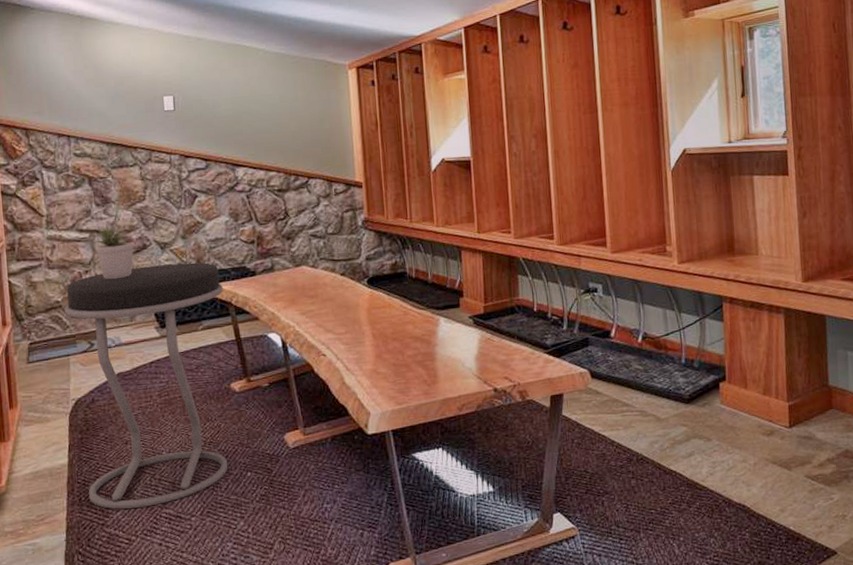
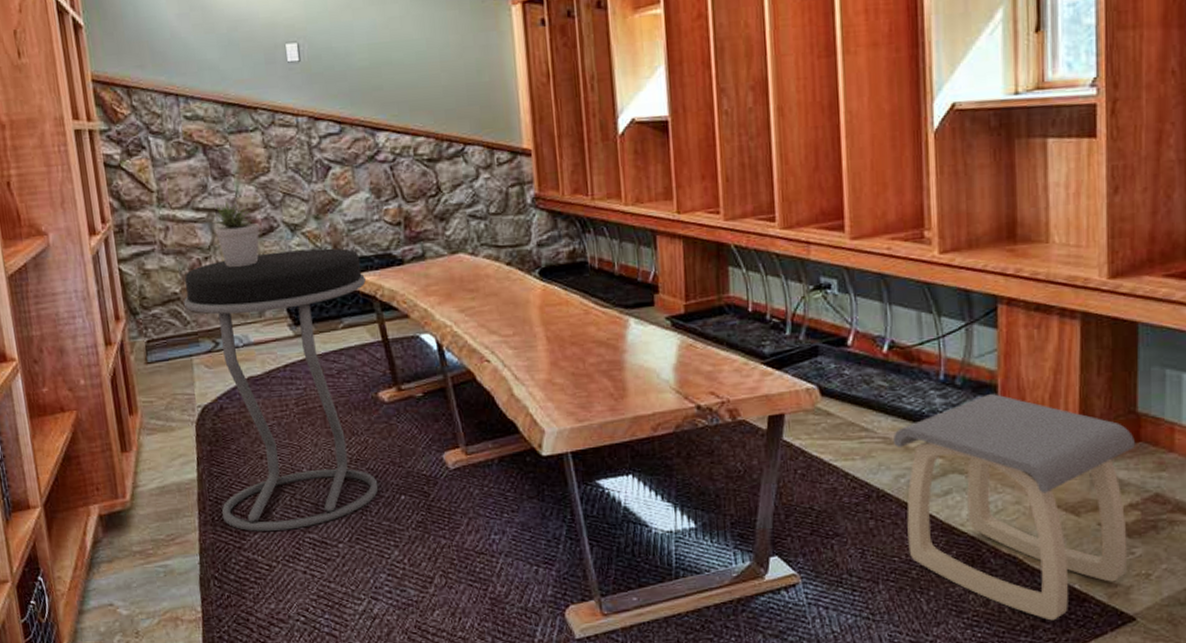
stool: none [647,373,830,558] -> present [892,394,1136,621]

